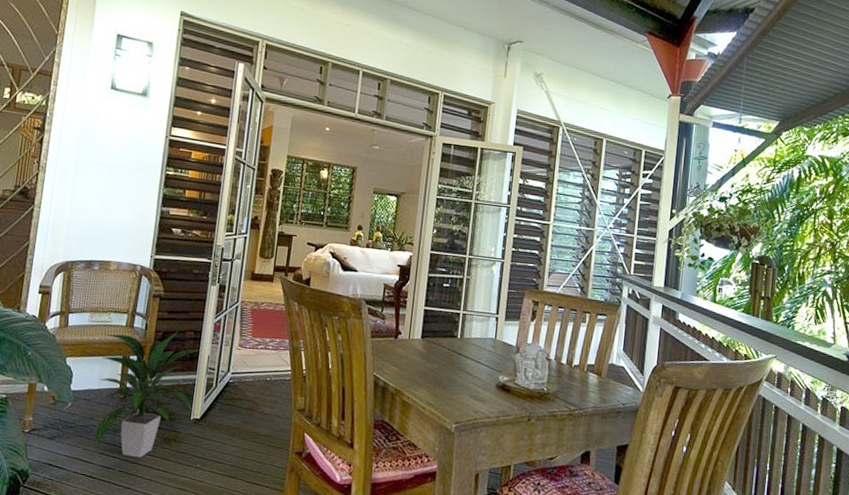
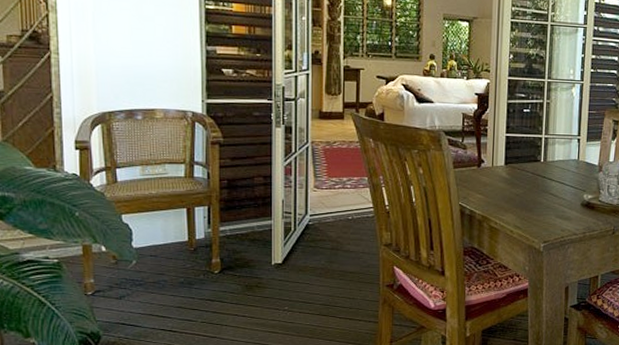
indoor plant: present [93,330,202,458] -> none [162,177,274,308]

